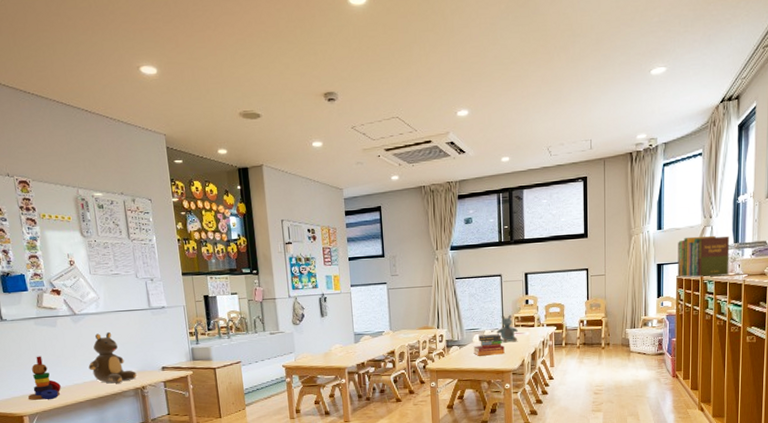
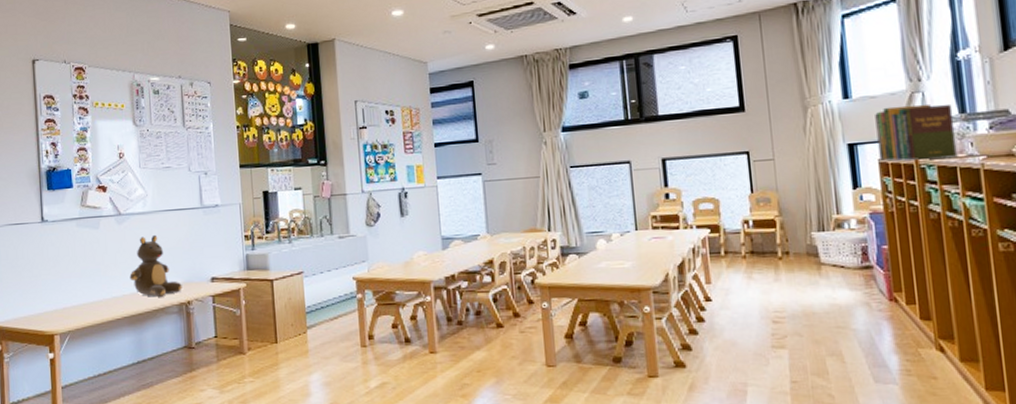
stacking toy: present [28,356,61,400] -> none [62,263,98,316]
books: present [473,334,505,356] -> none [597,239,640,268]
stuffed animal: present [496,315,518,343] -> none [627,213,657,251]

